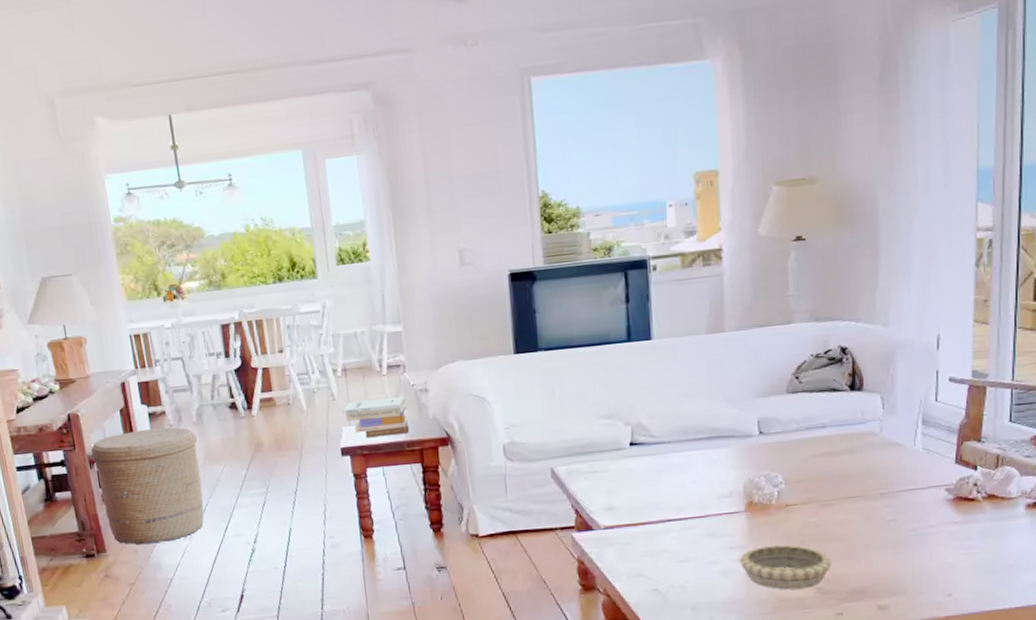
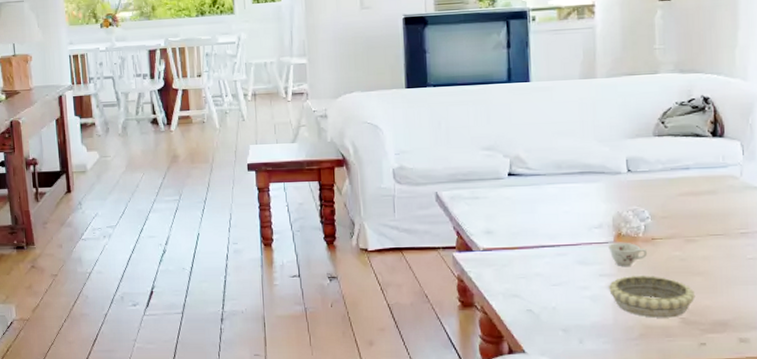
woven basket: present [91,427,204,545] -> none [28,137,123,241]
books: present [342,396,409,438] -> none [250,121,309,156]
teacup: none [739,510,780,537] -> present [608,242,647,266]

